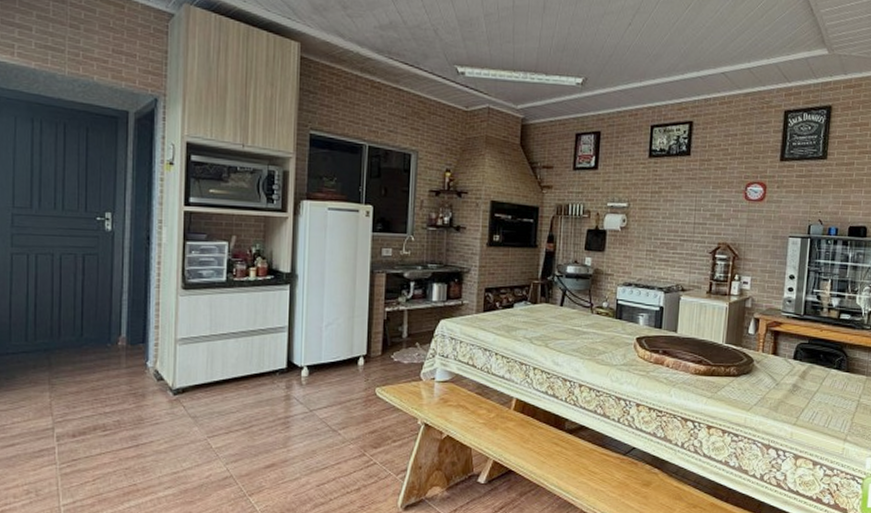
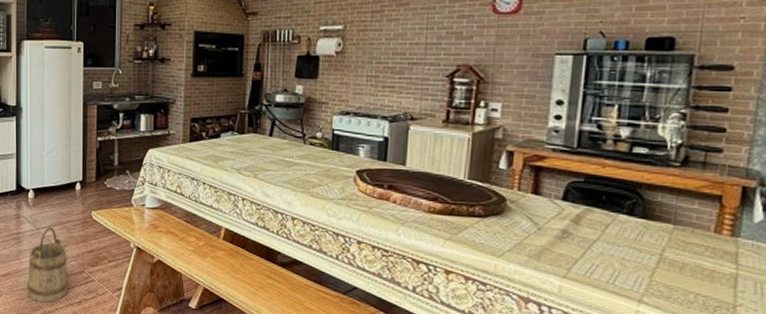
bucket: none [295,408,346,494] -> present [27,227,68,303]

